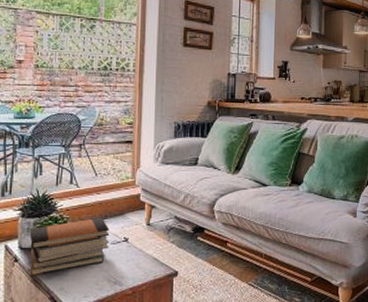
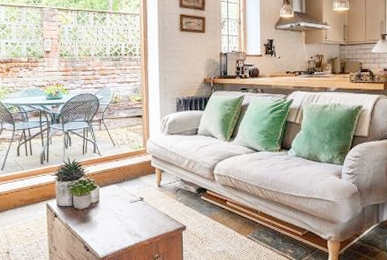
book stack: present [29,217,110,276] -> none [65,180,128,229]

